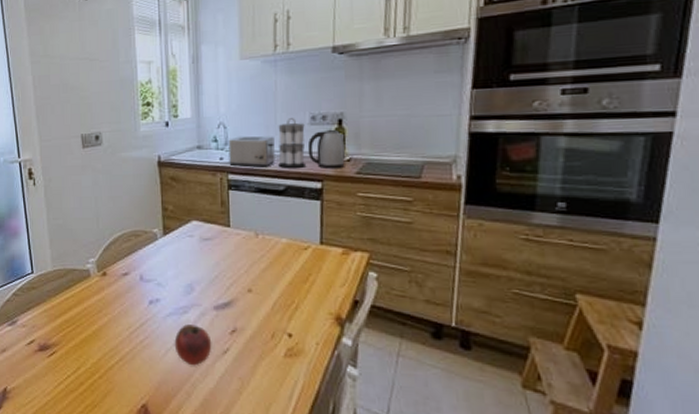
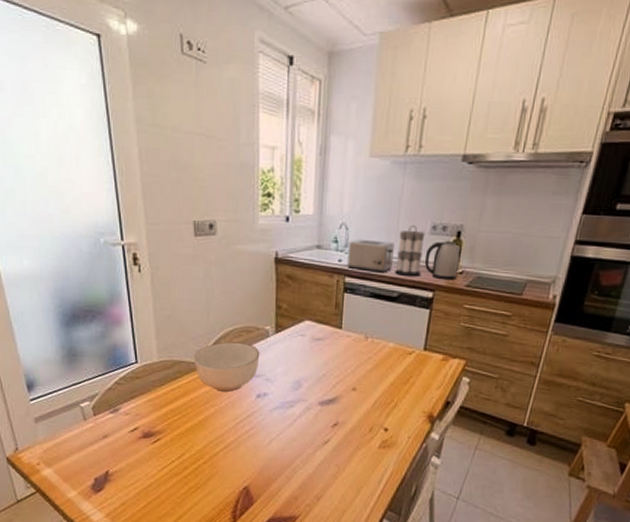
bowl: none [85,247,150,299] -> present [193,341,260,392]
fruit: present [174,324,212,365] -> none [278,417,314,453]

